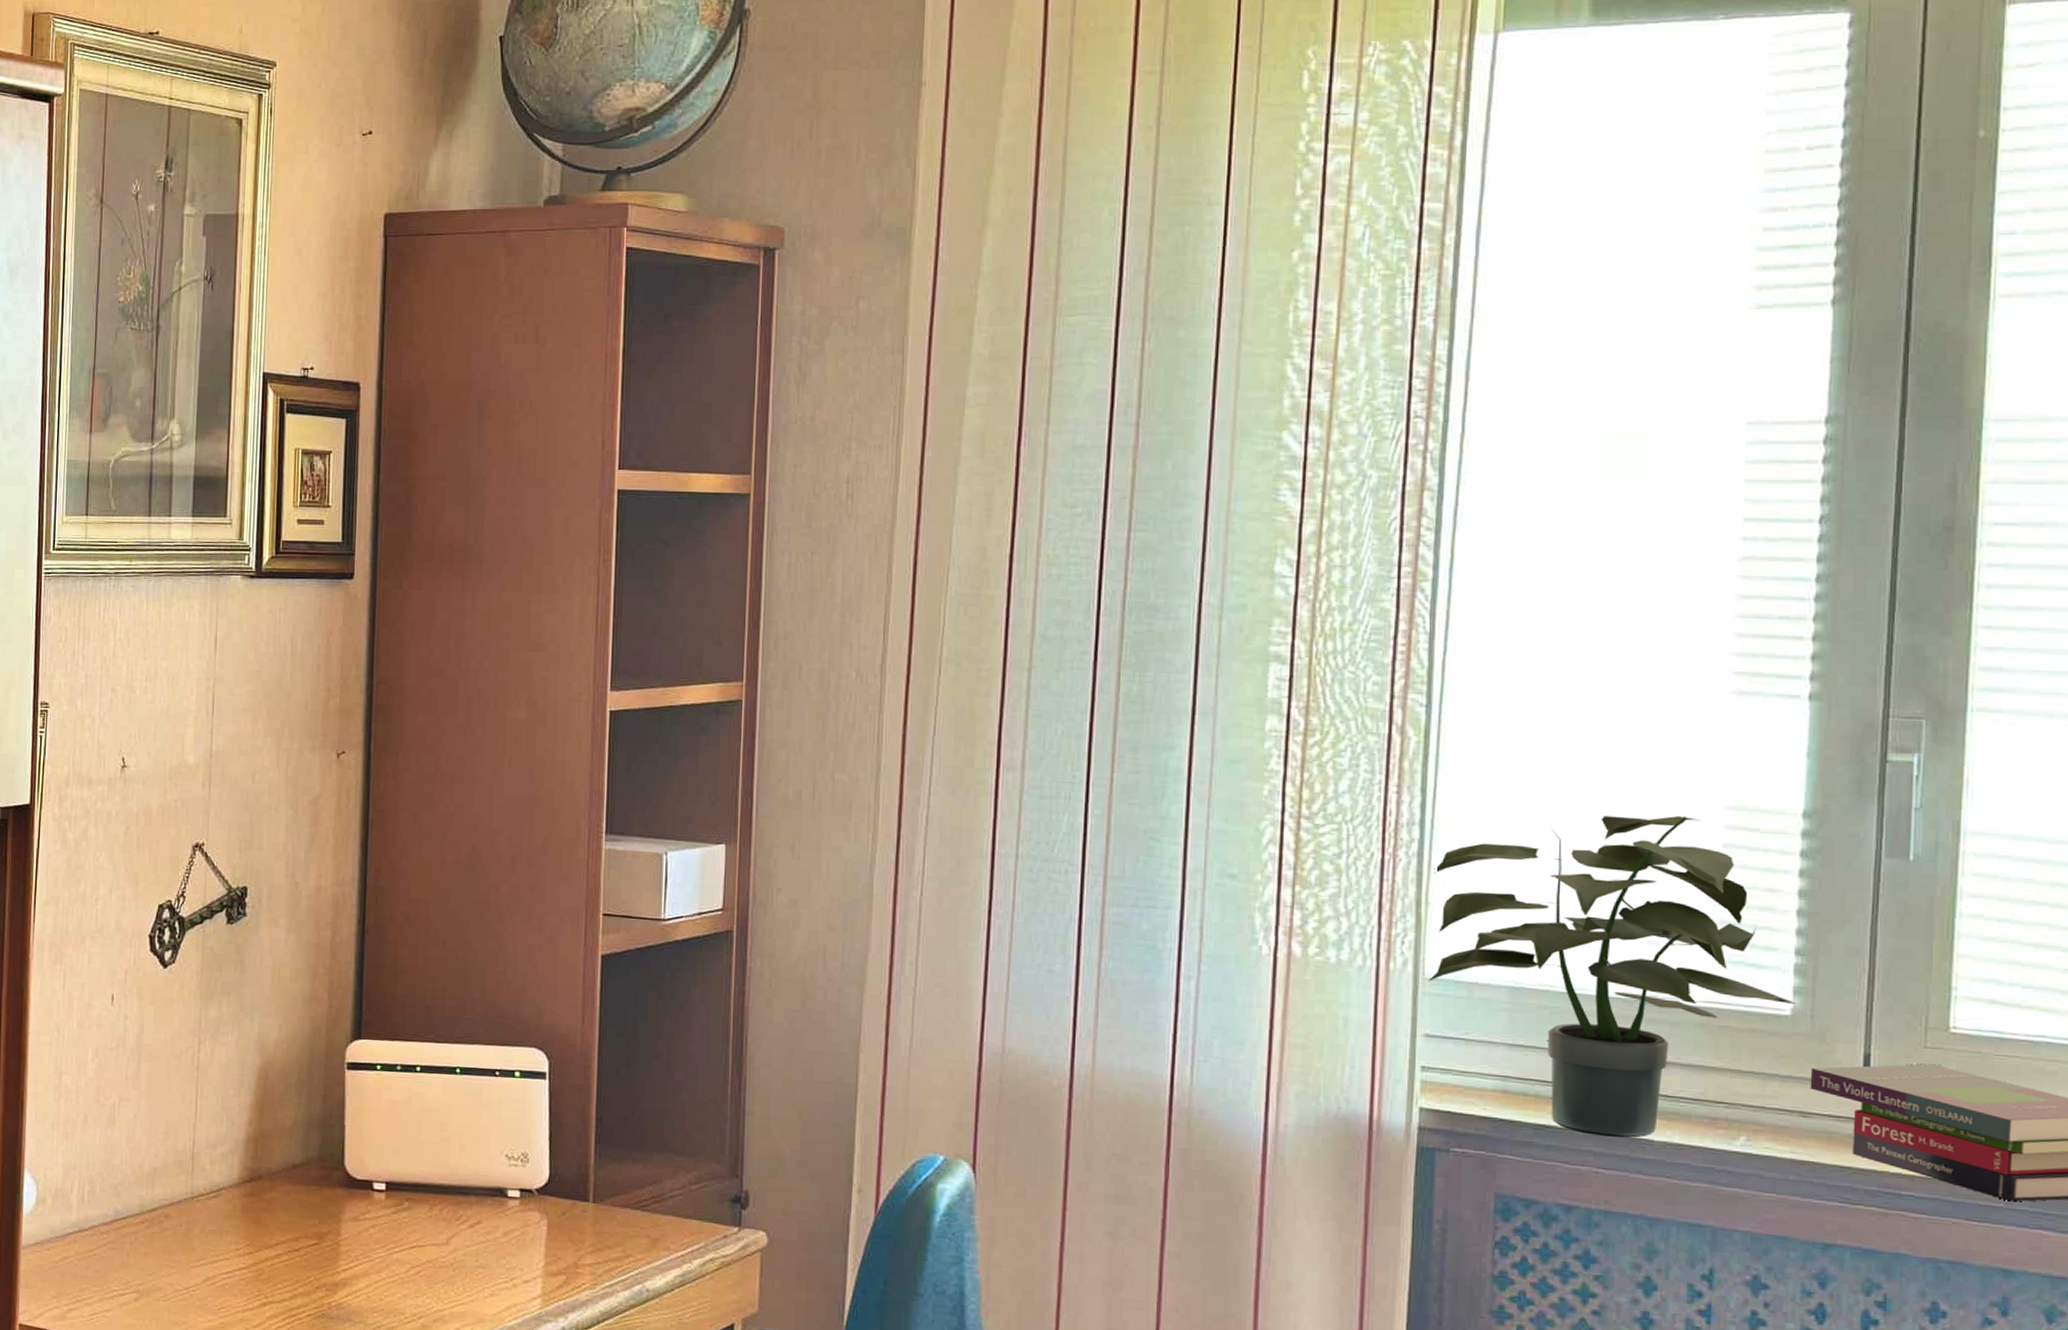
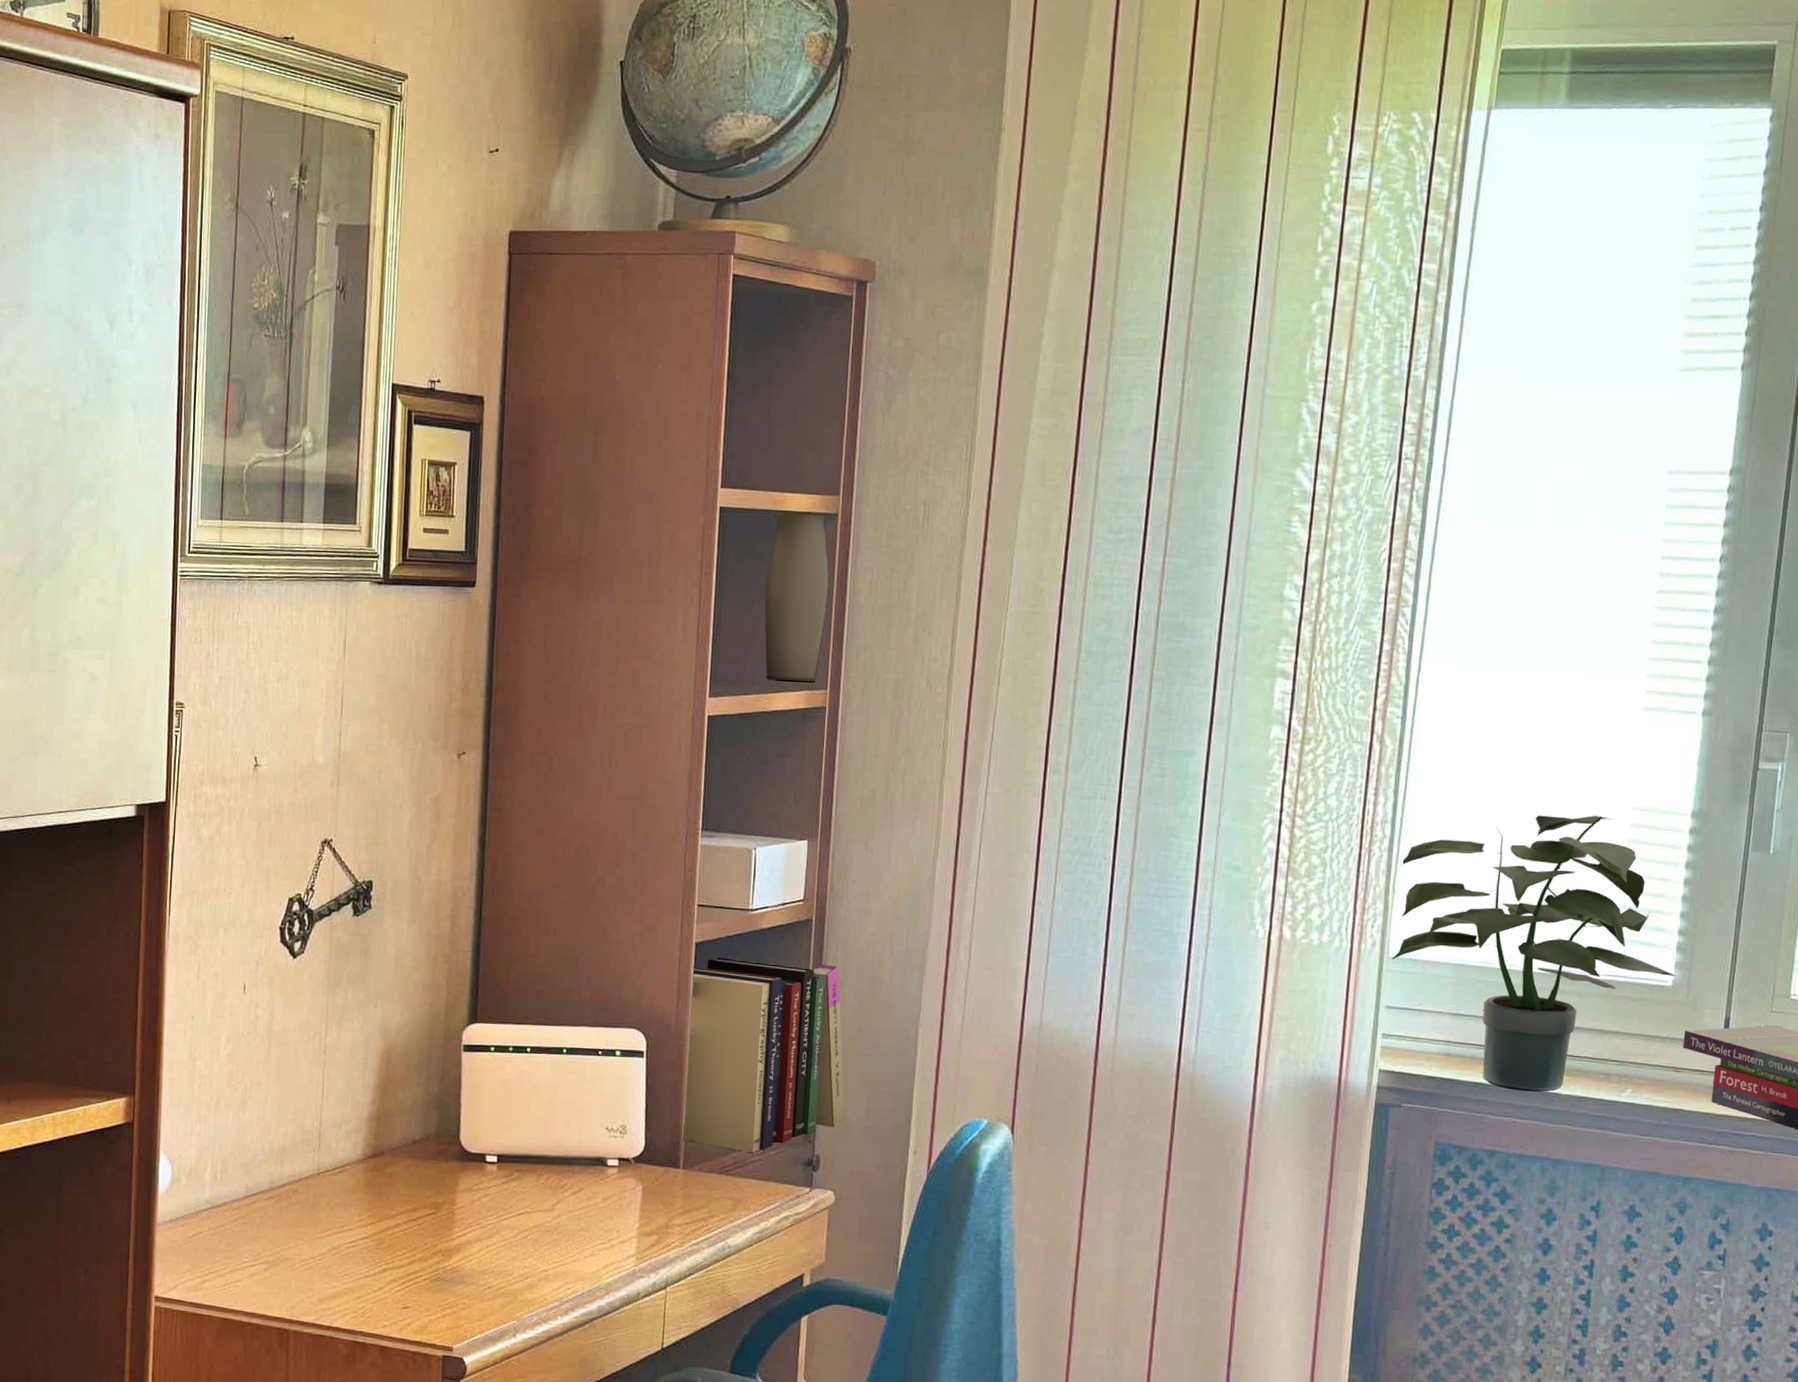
books: none [590,971,777,1186] -> present [681,957,845,1152]
vase: none [669,494,742,673] -> present [764,513,829,682]

